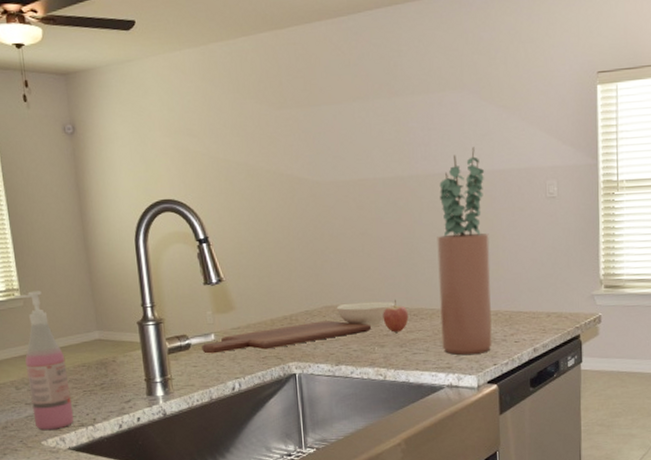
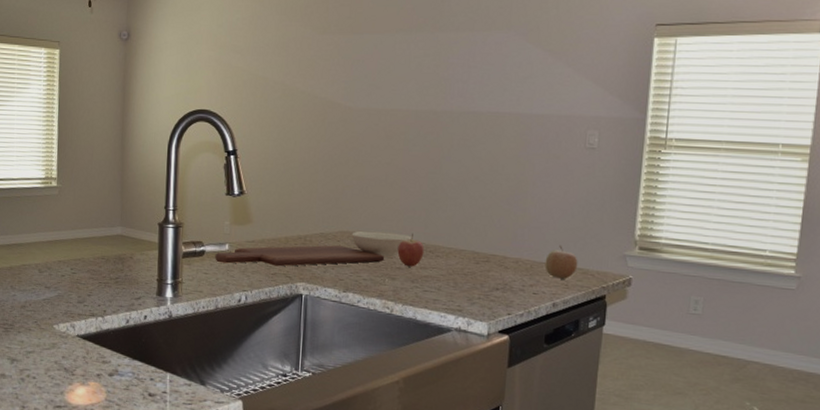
soap dispenser: present [14,291,75,430] -> none [50,181,87,315]
vase: present [437,147,492,355] -> none [455,89,523,301]
fruit: none [522,292,552,325] -> present [545,245,578,279]

